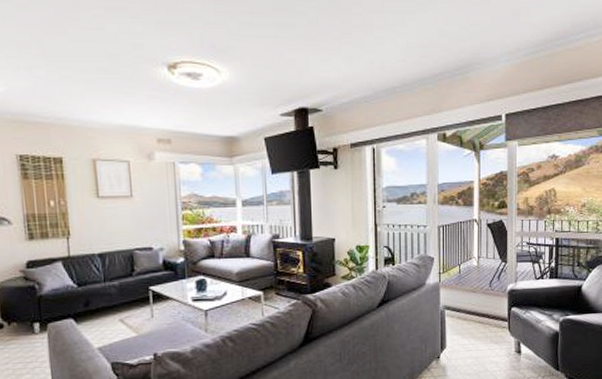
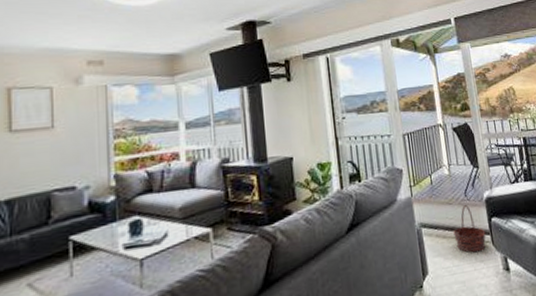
basket: none [474,294,504,335] -> present [453,205,486,253]

